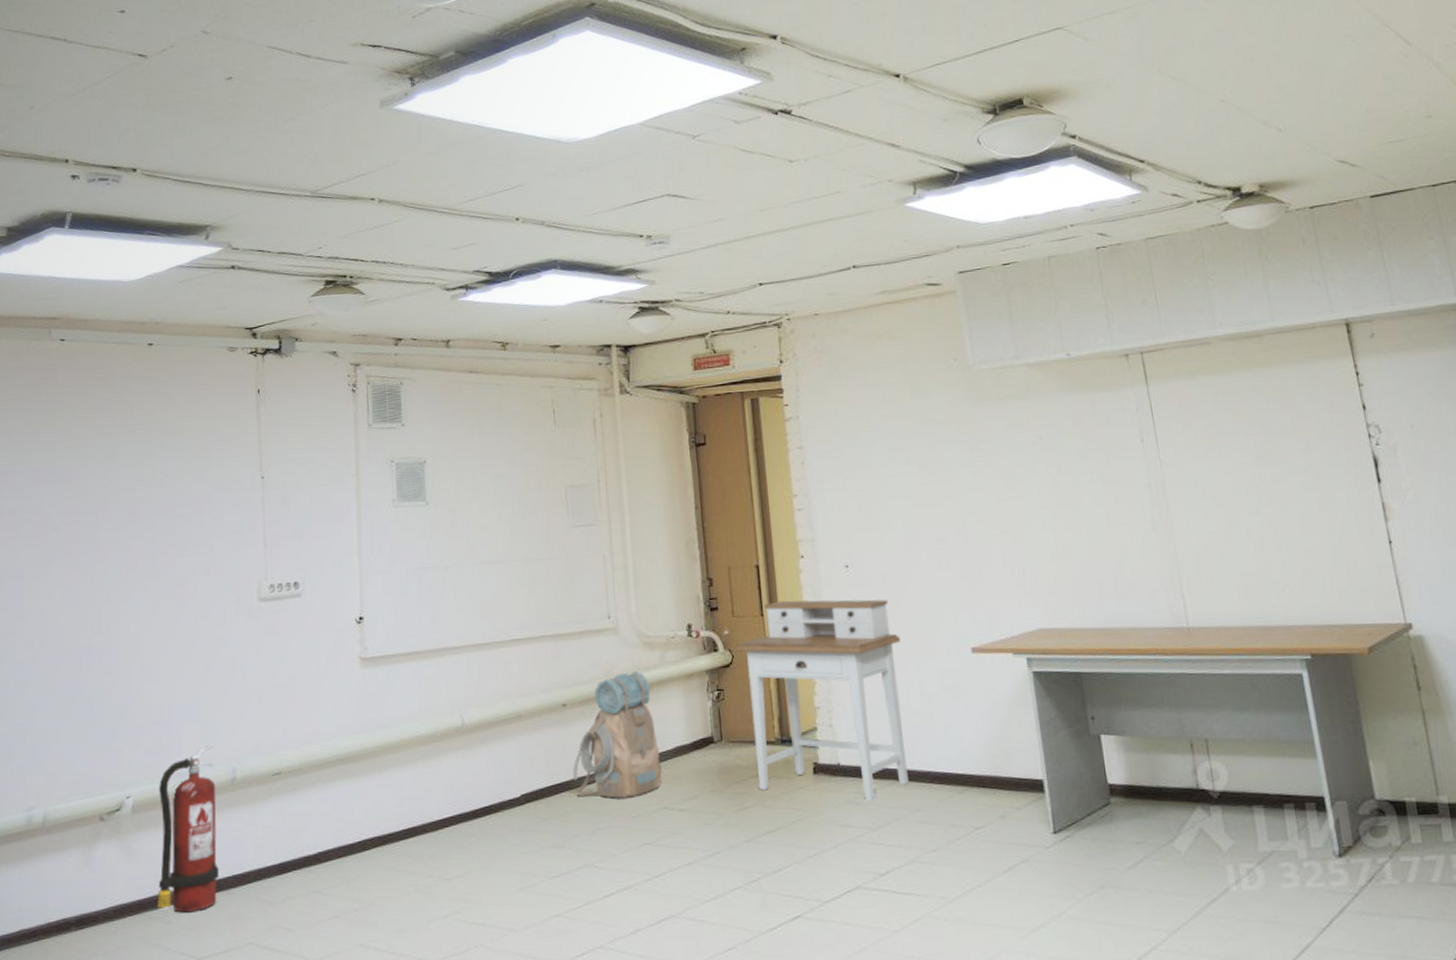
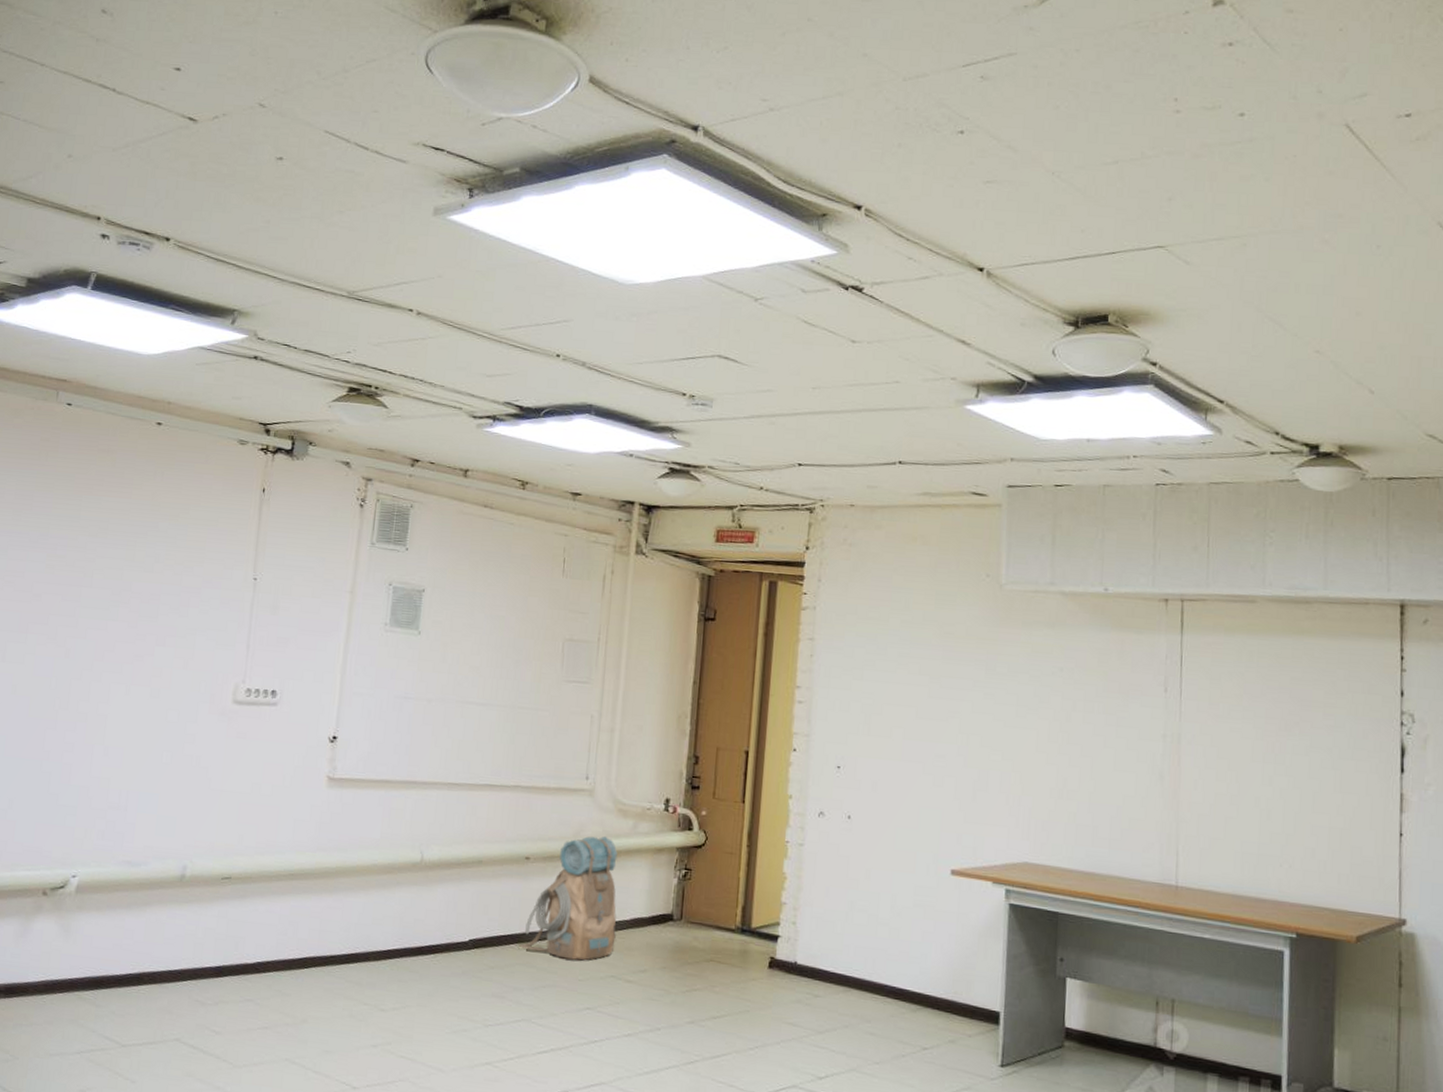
fire extinguisher: present [157,743,219,913] -> none [89,837,168,1000]
desk: present [734,599,909,801] -> none [710,790,881,1004]

